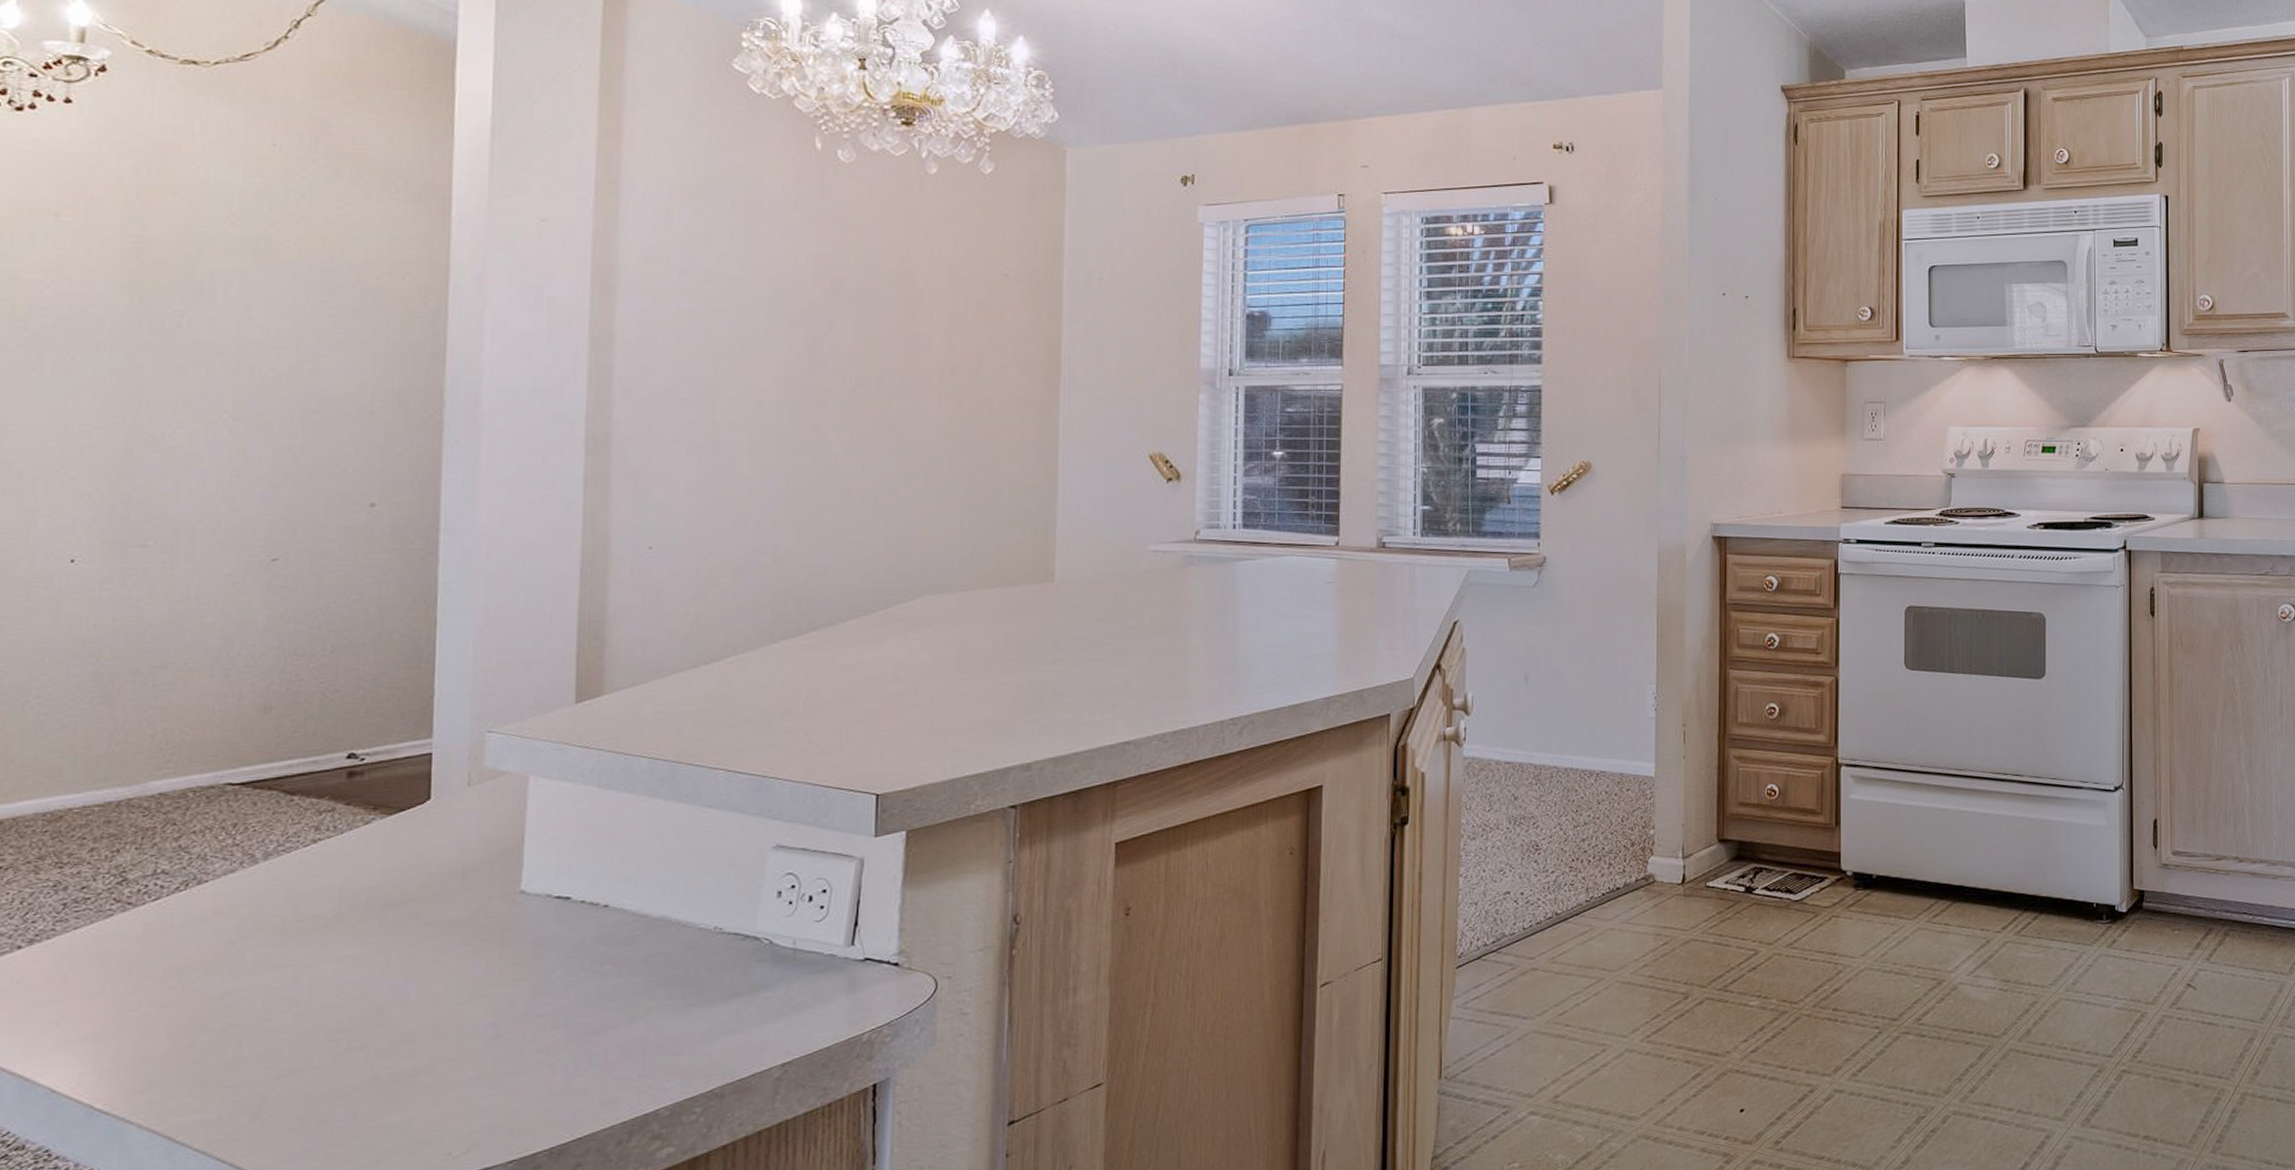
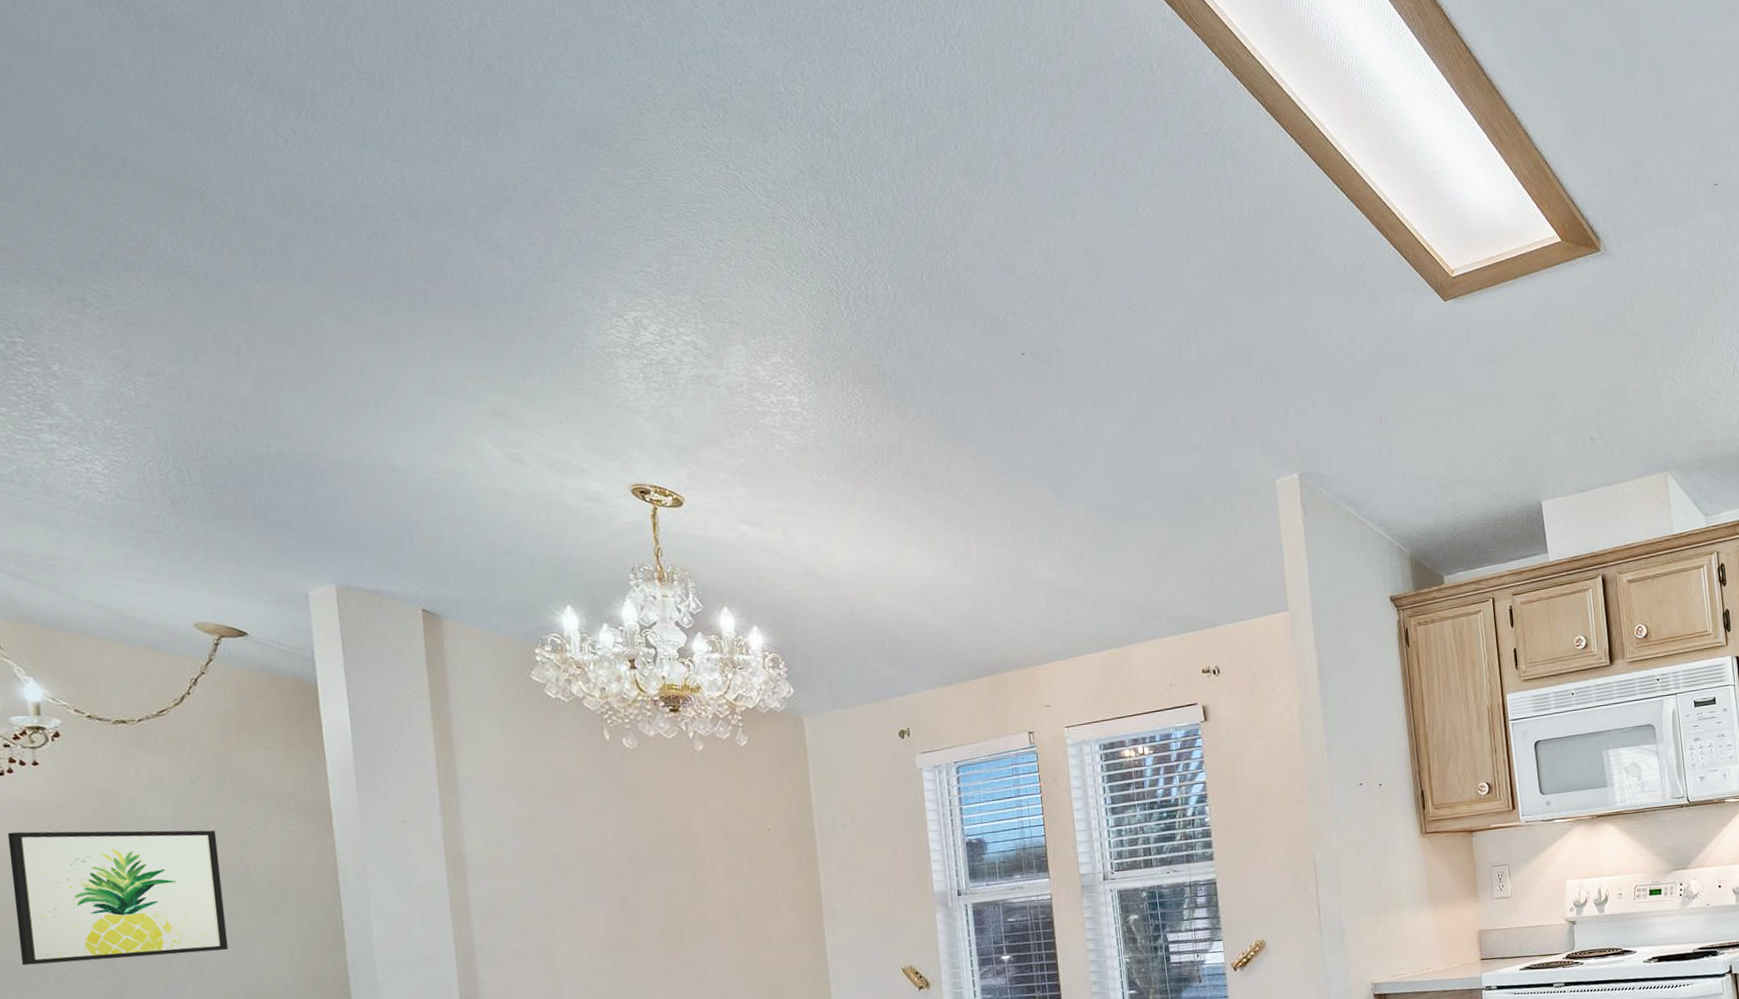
wall art: none [9,181,296,354] -> present [7,830,228,965]

